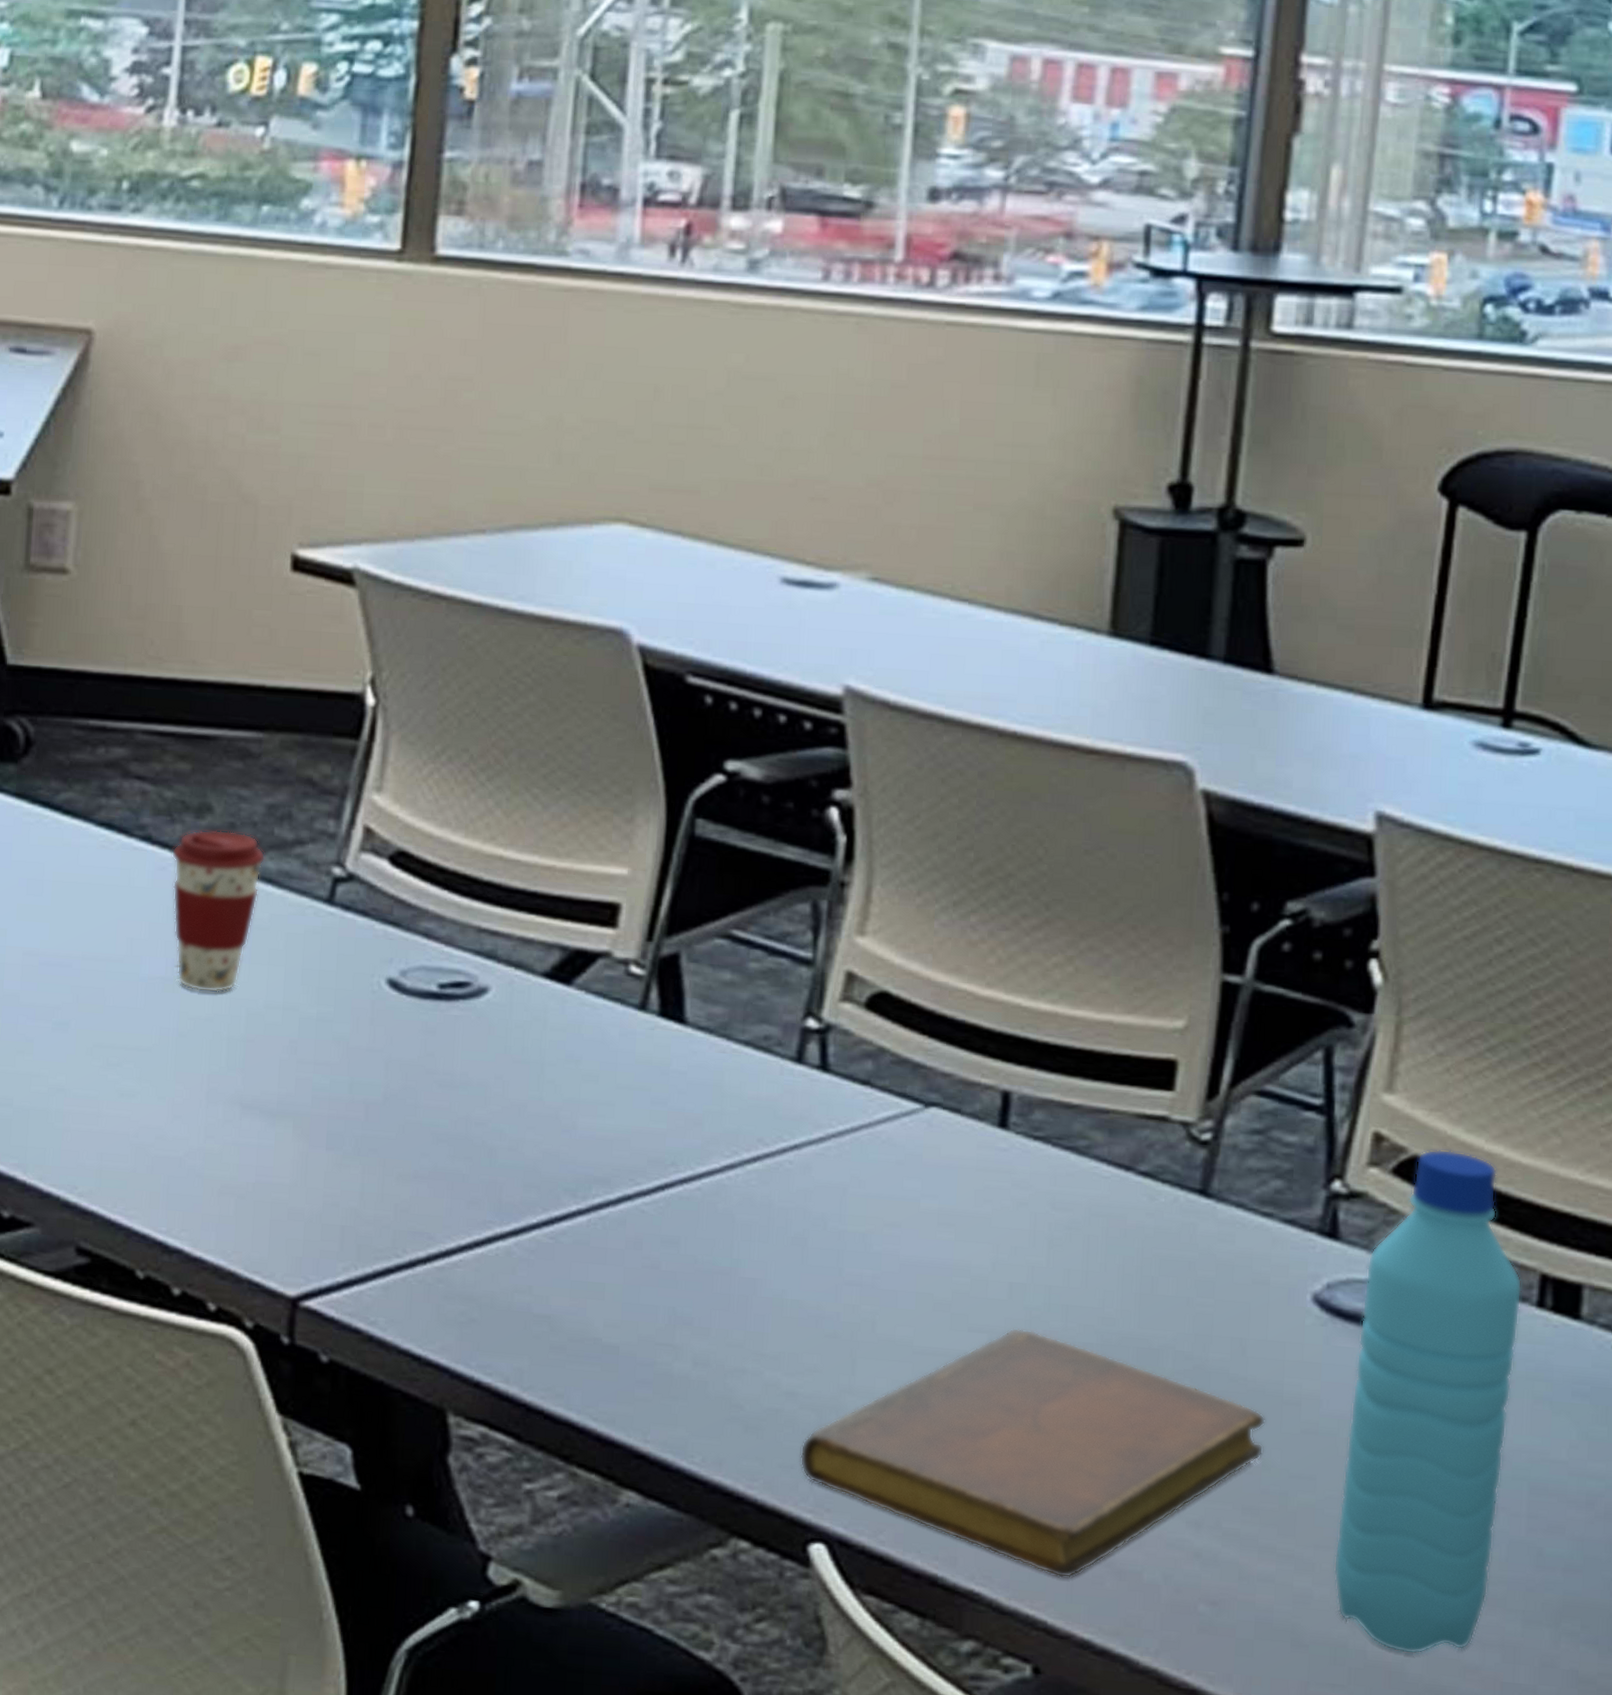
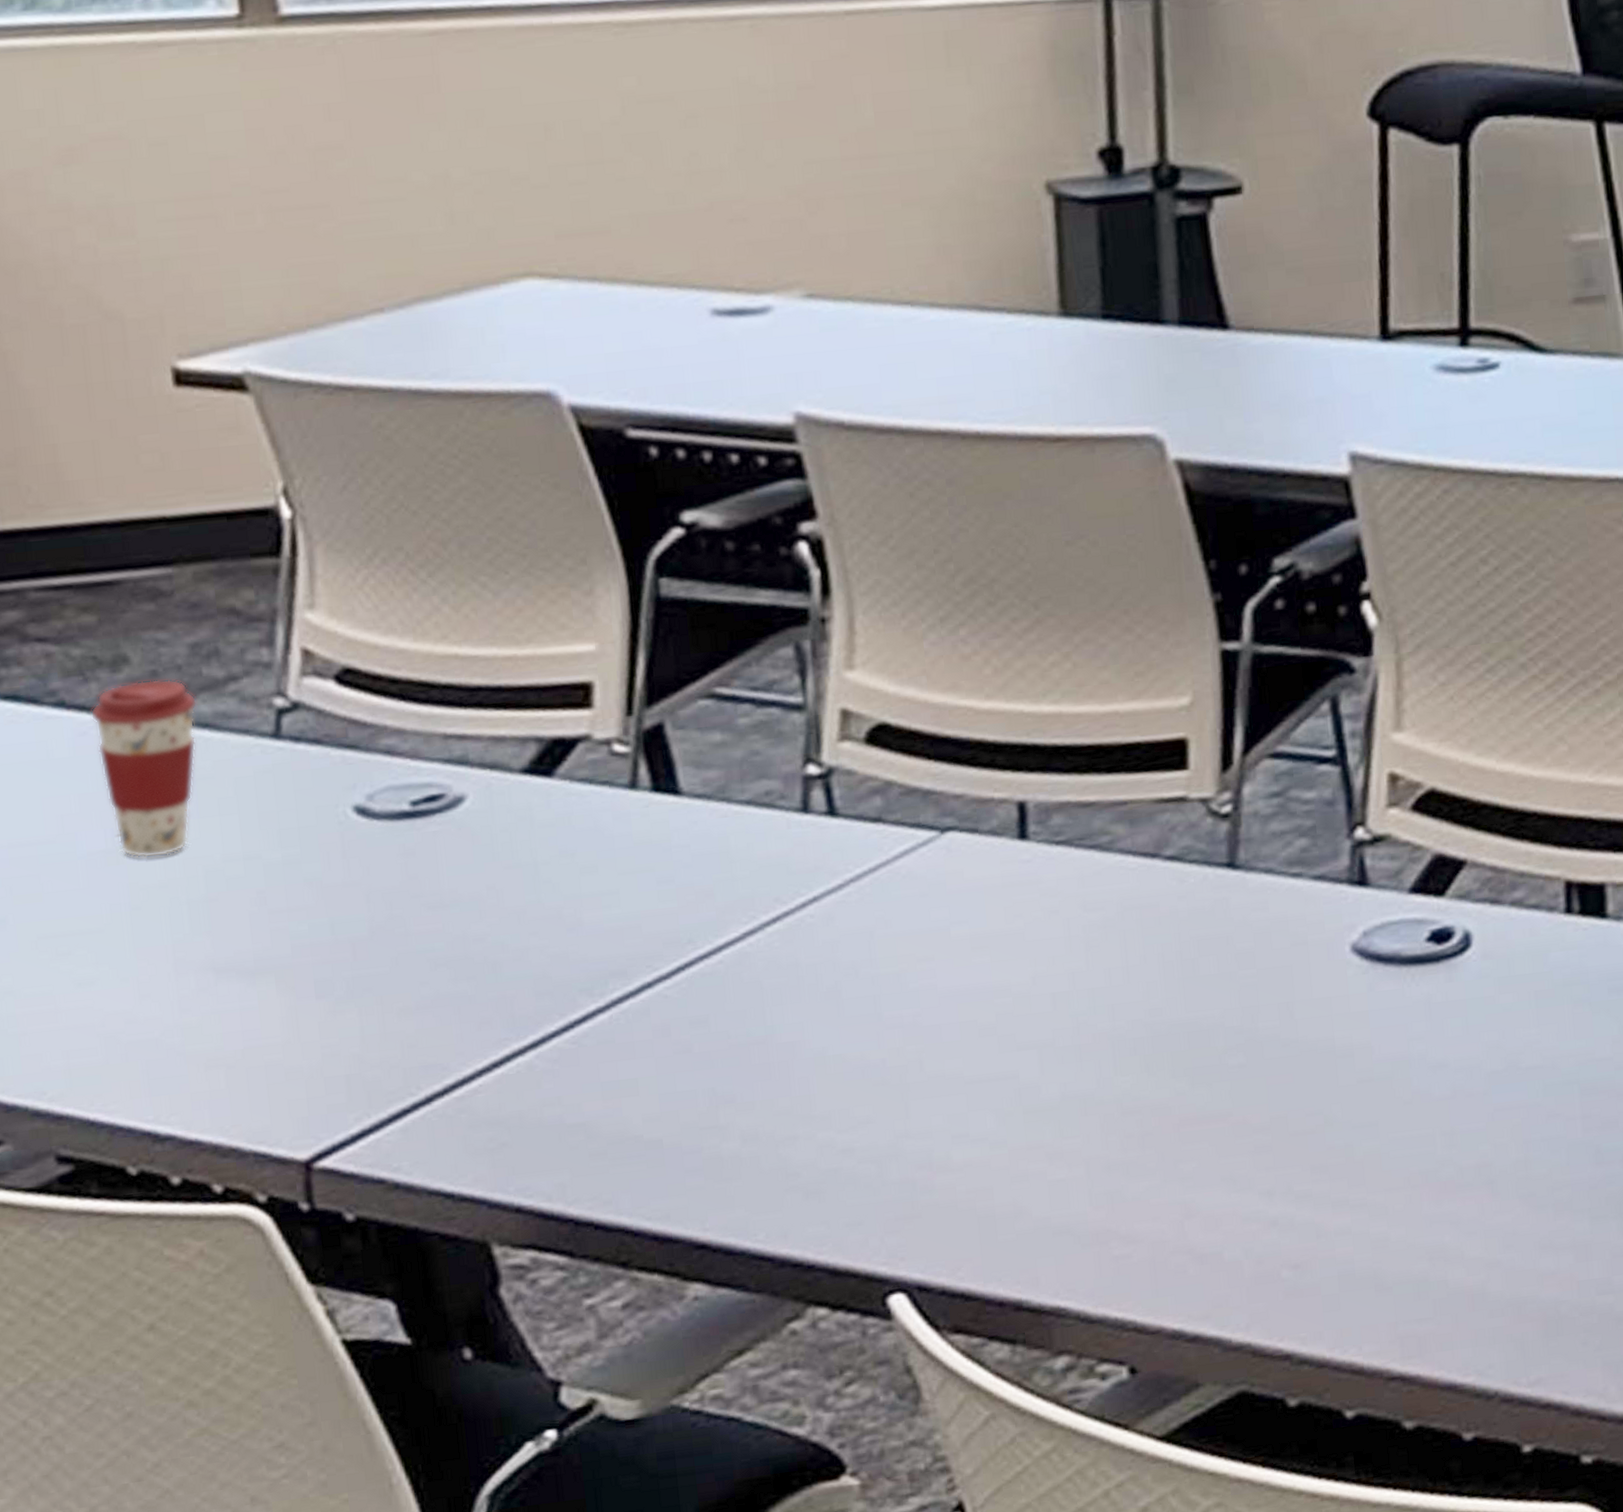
notebook: present [800,1327,1266,1578] -> none [865,1036,1324,1275]
water bottle: present [1333,1149,1522,1655] -> none [1399,776,1554,1275]

